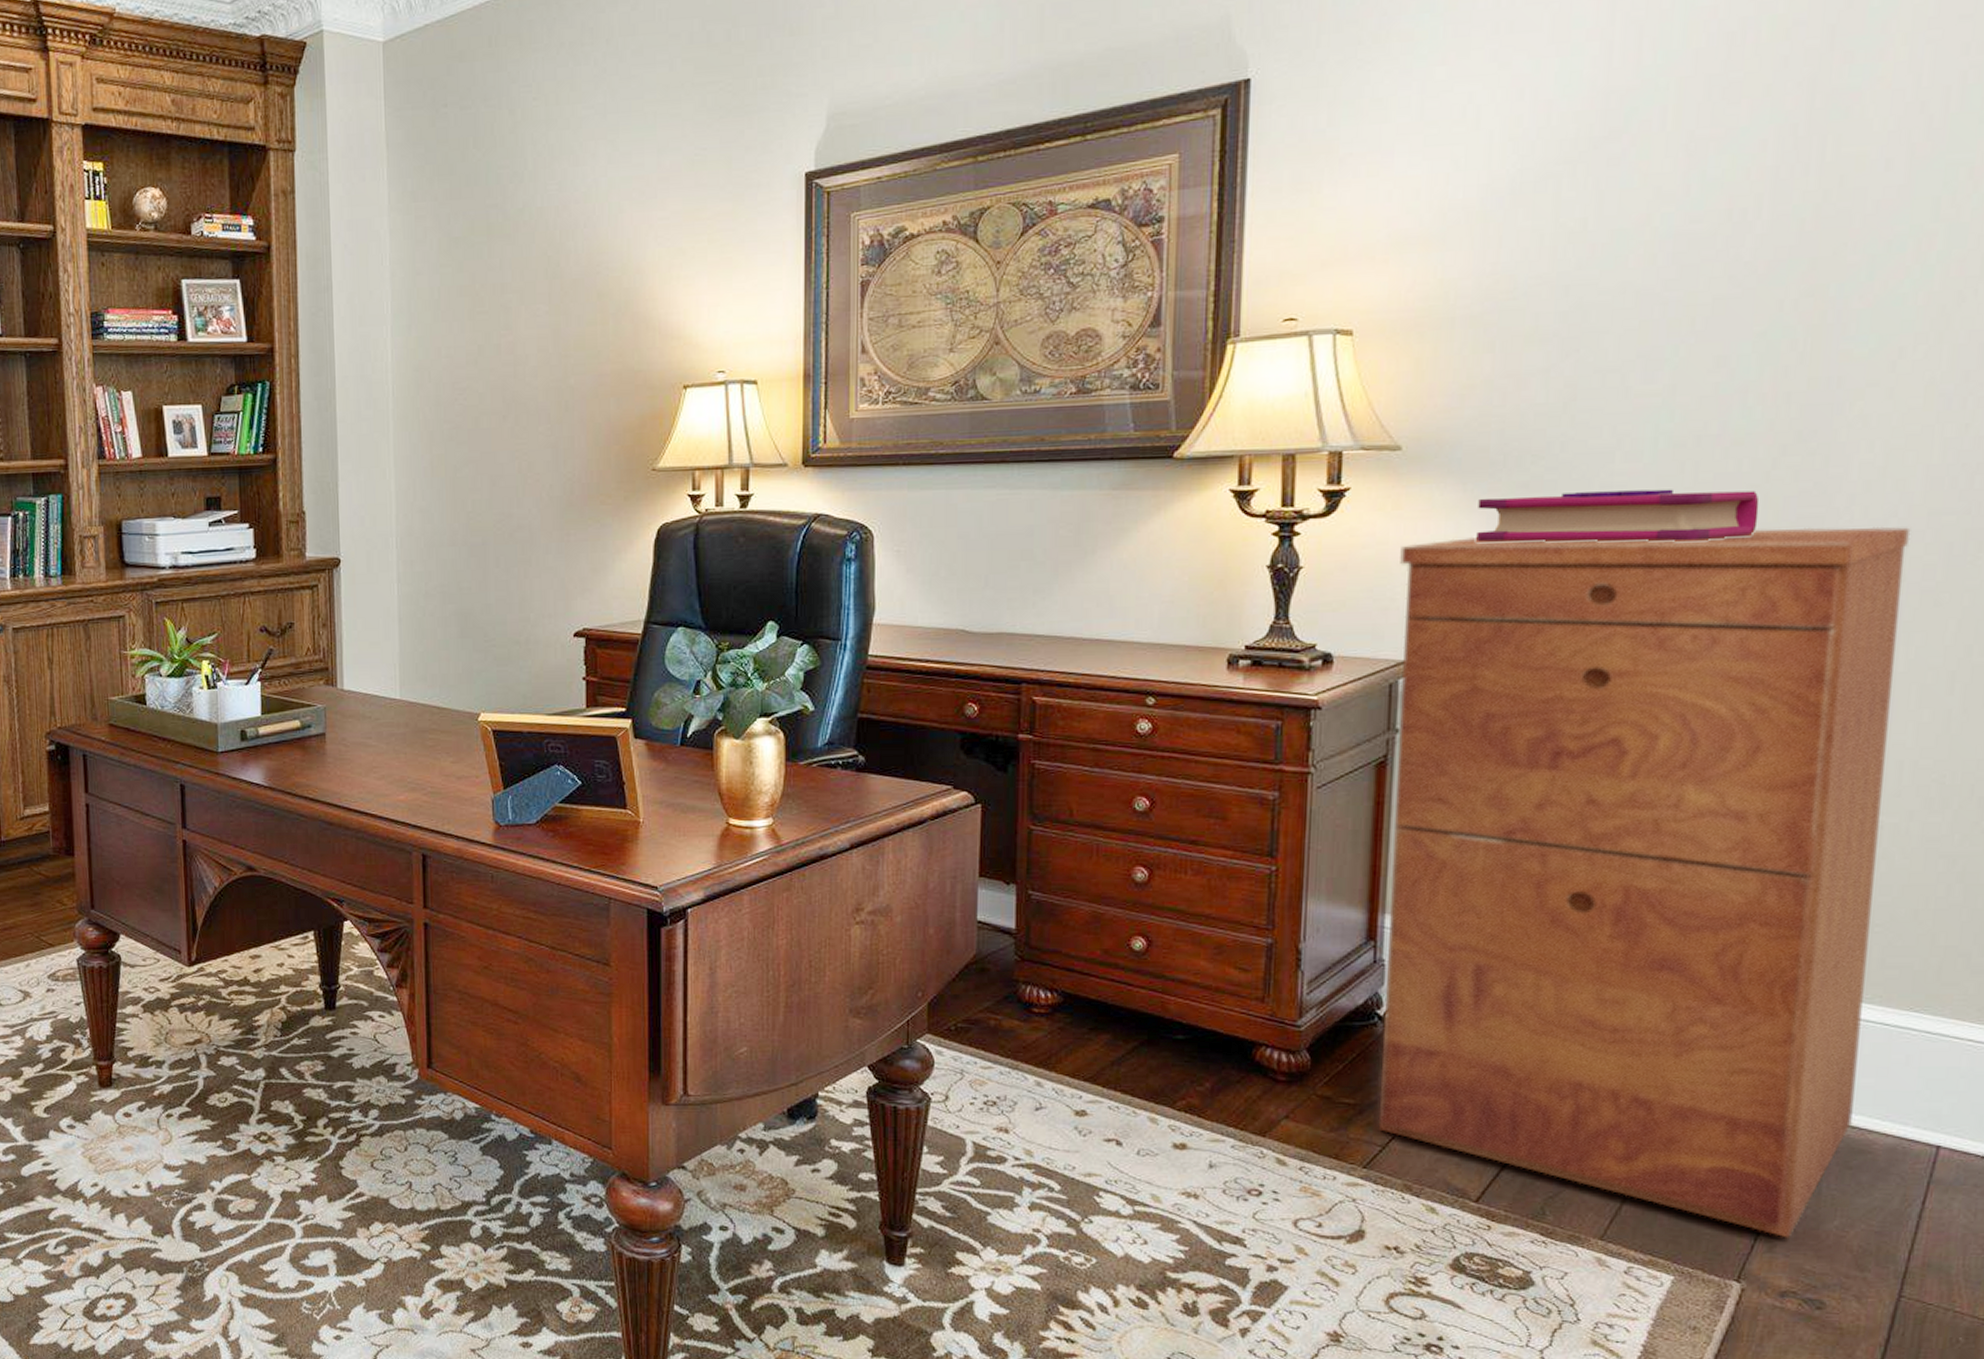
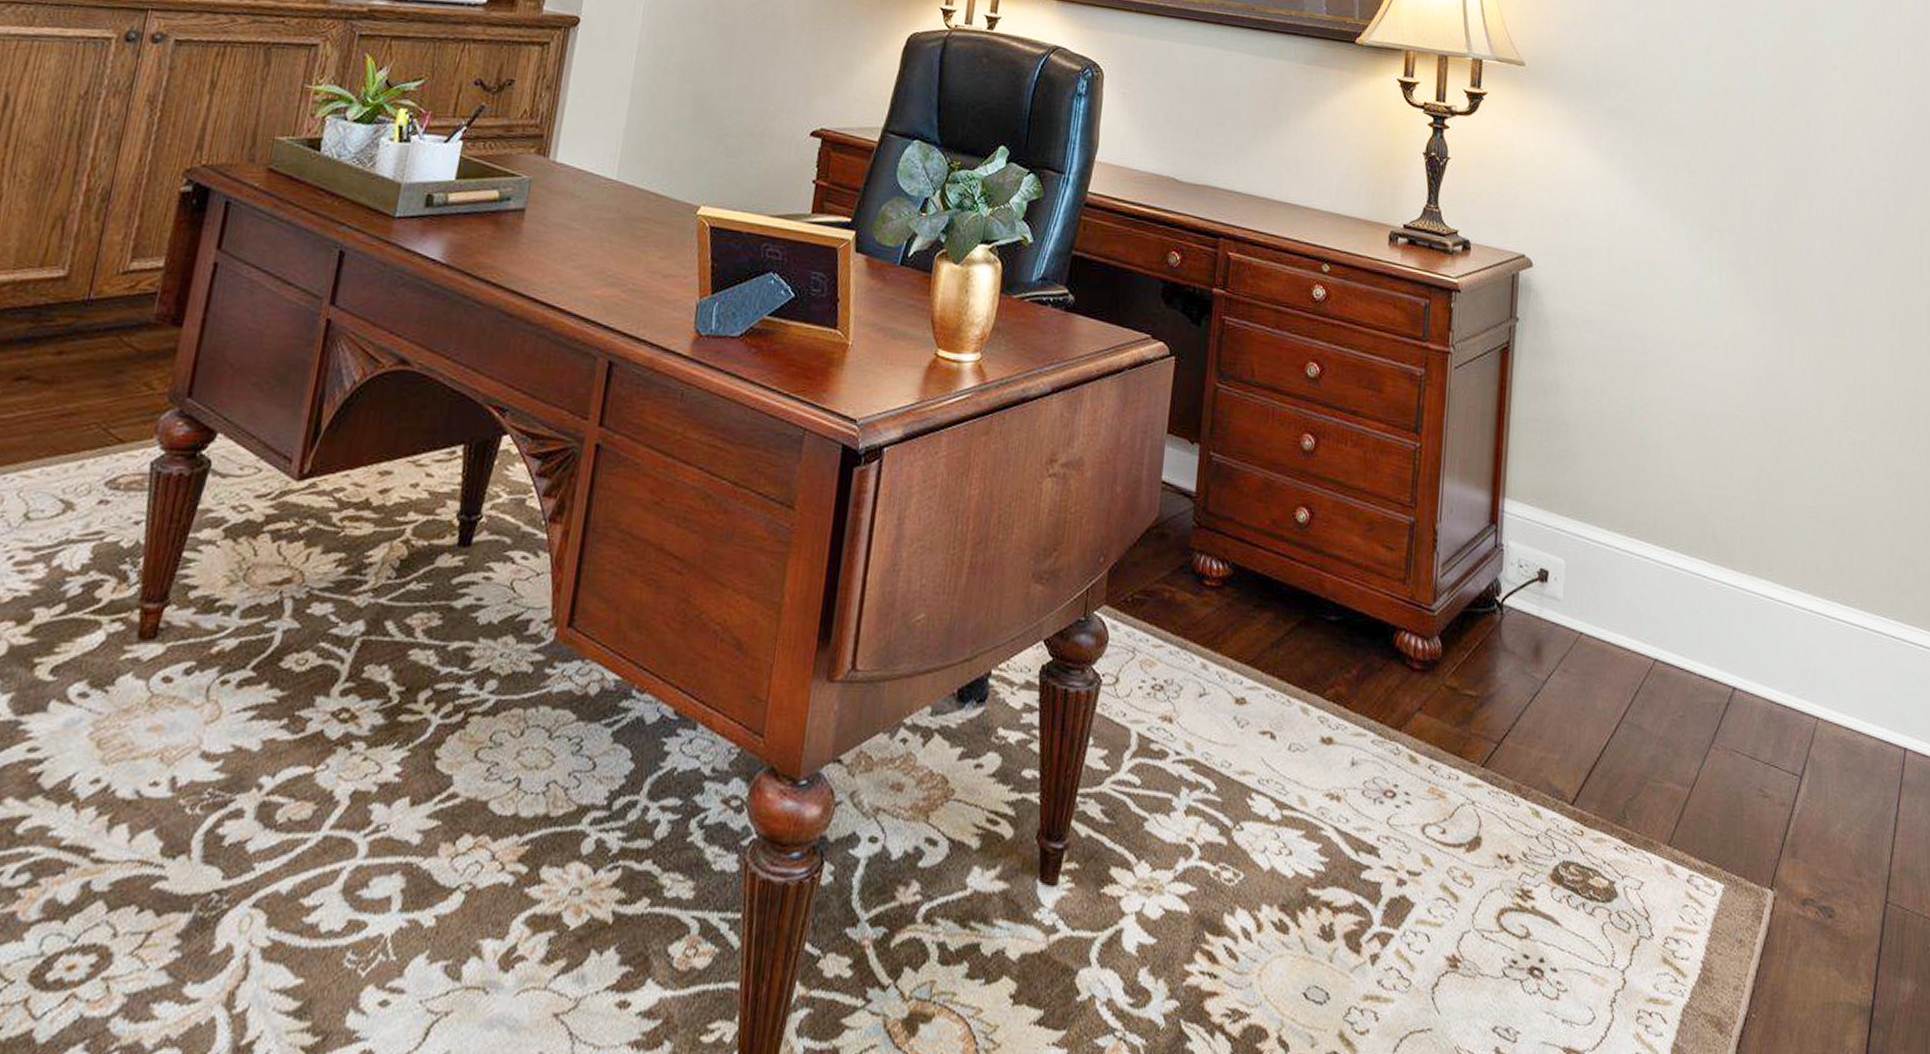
filing cabinet: present [1378,526,1911,1238] -> none [1494,149,1862,843]
book: present [1476,489,1760,543] -> none [1577,117,1767,179]

